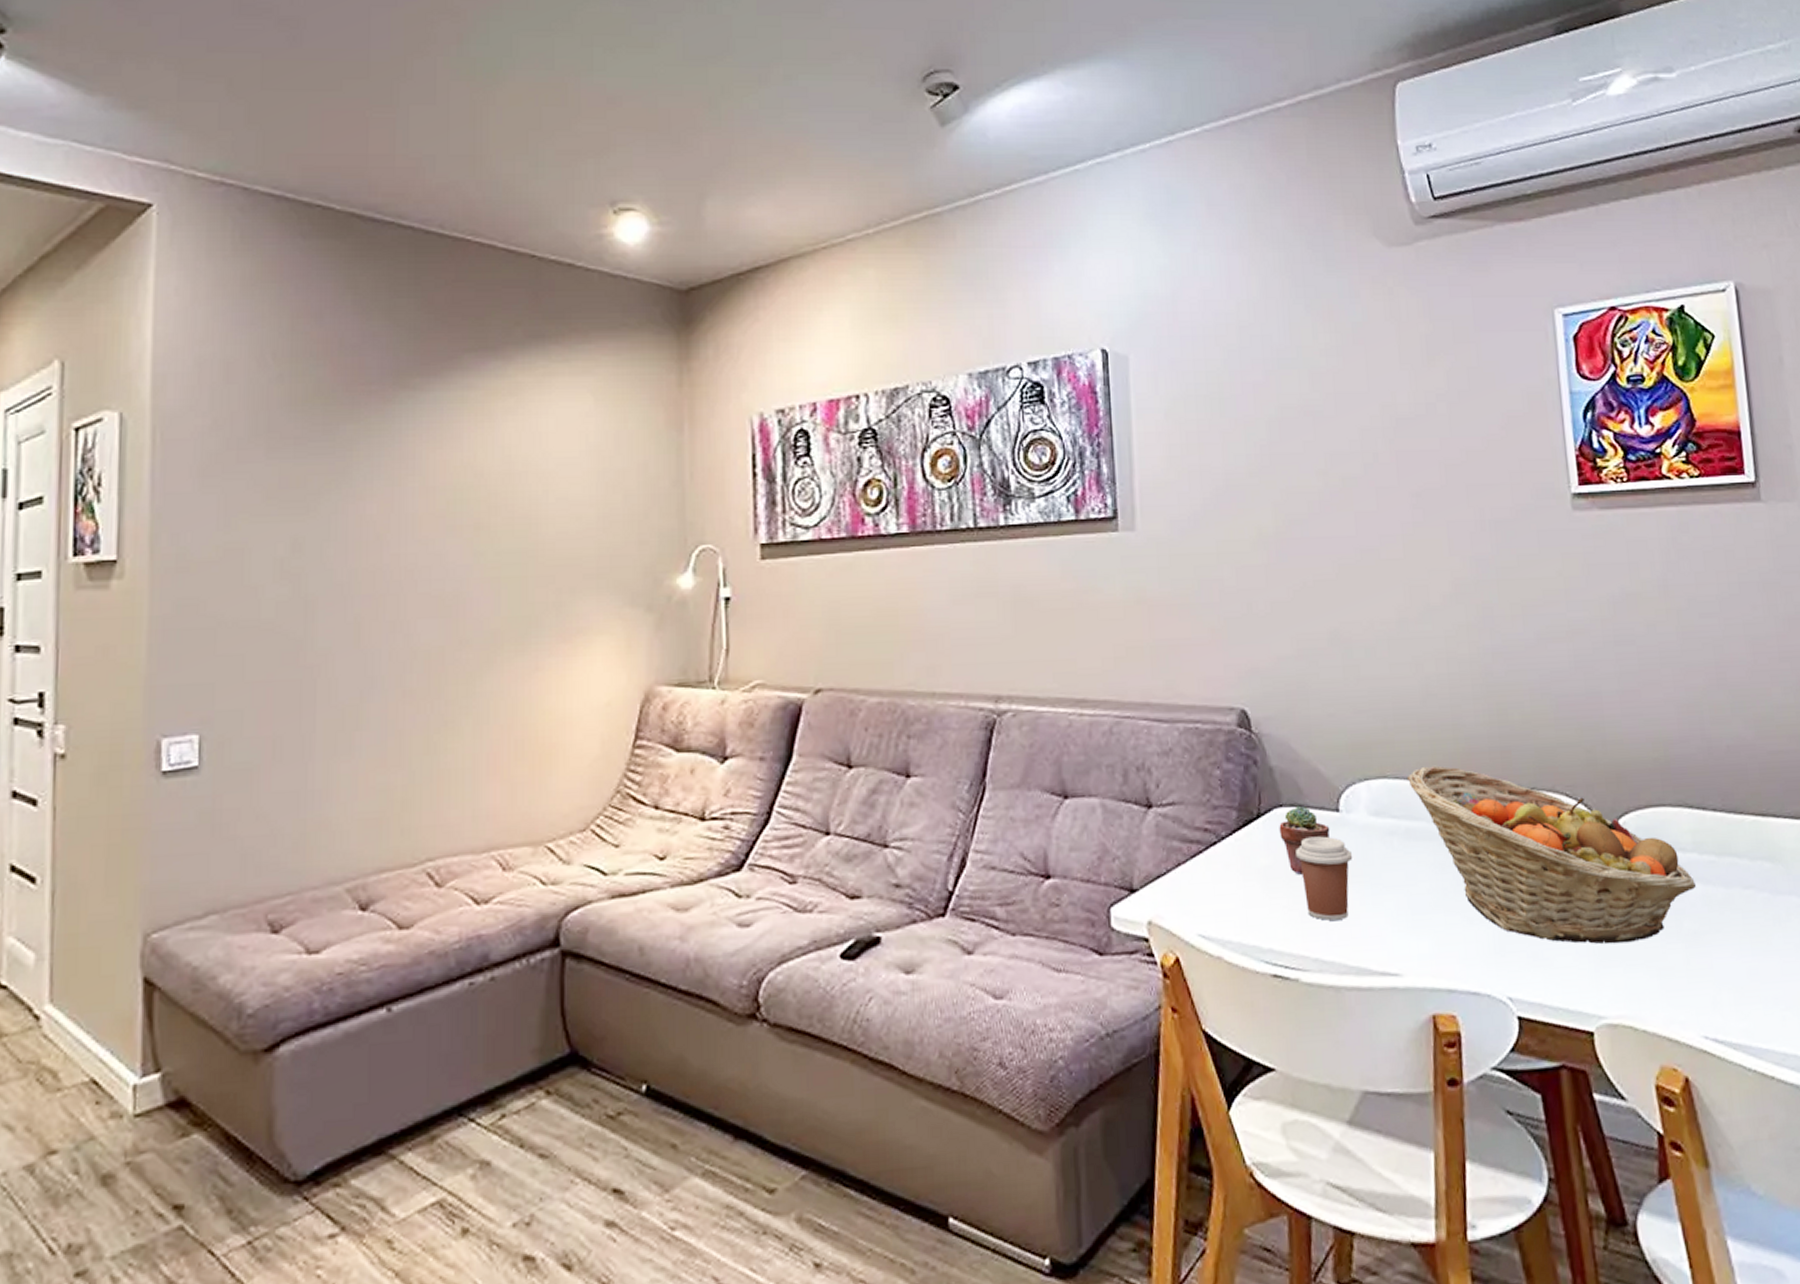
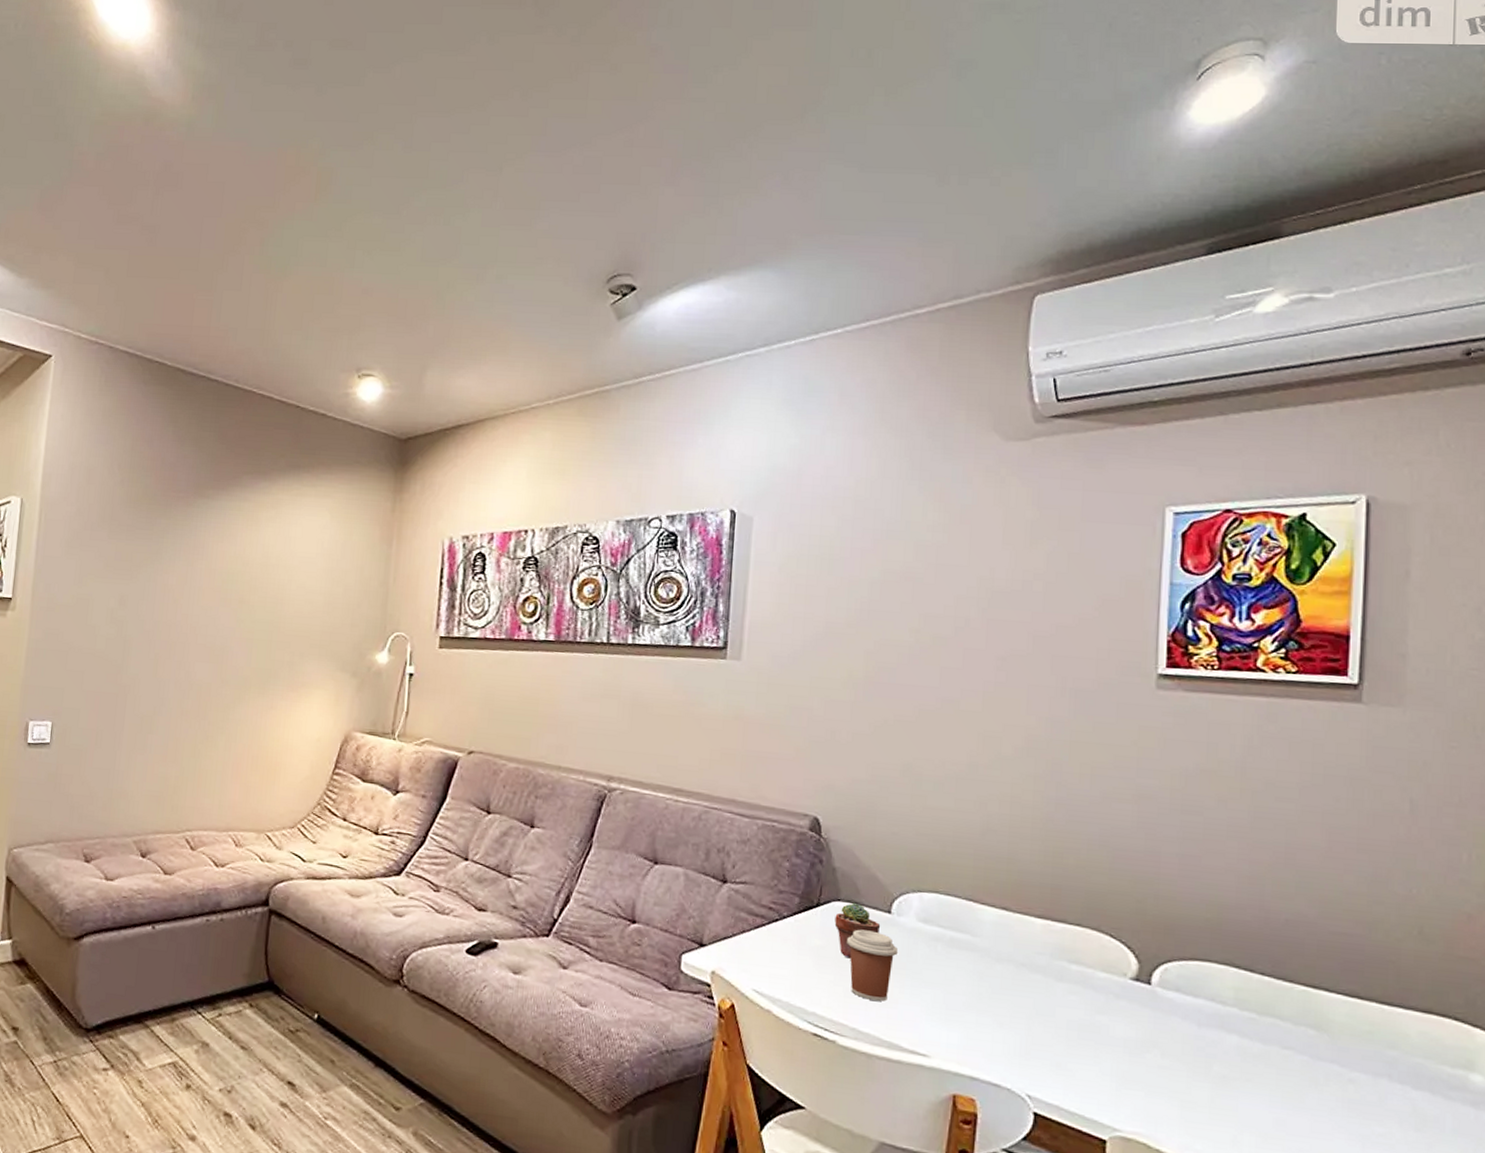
fruit basket: present [1406,765,1697,944] -> none [957,889,1233,1073]

